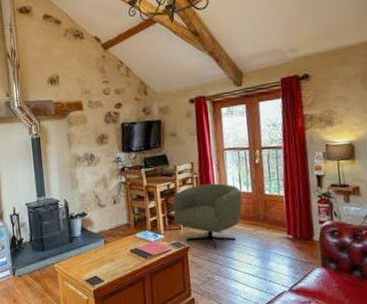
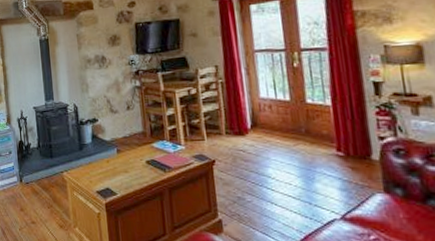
armchair: present [172,183,243,250] -> none [194,89,279,165]

